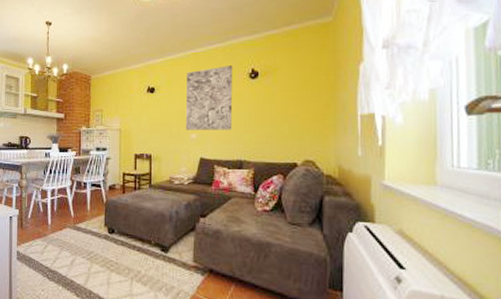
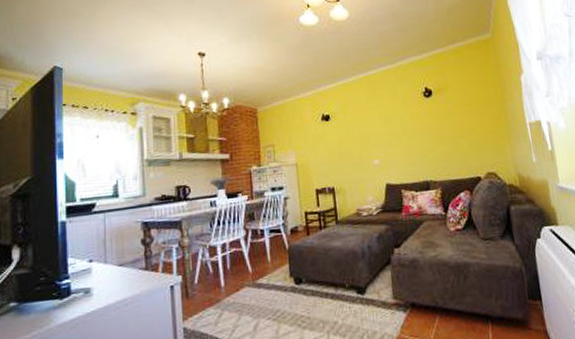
wall art: present [185,66,233,130] -> none [361,86,414,156]

